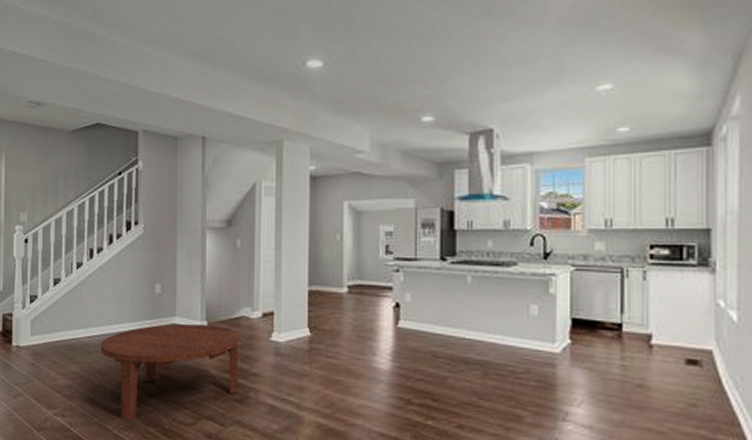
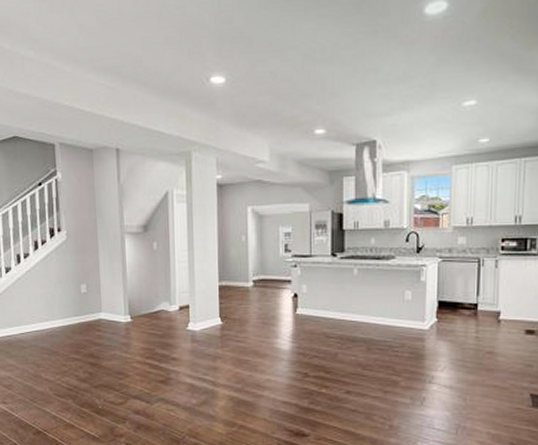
coffee table: present [100,323,239,420] -> none [34,318,160,403]

